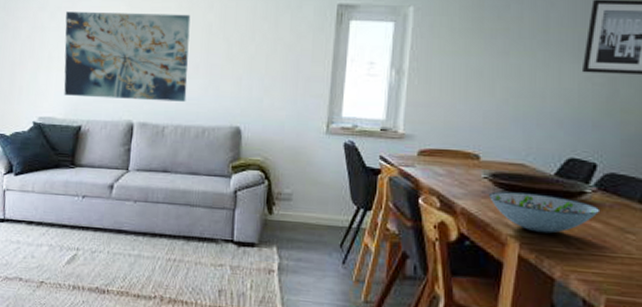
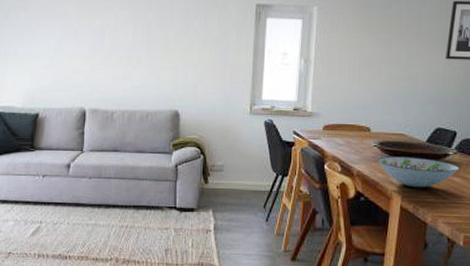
wall art: present [64,11,191,102] -> none [19,10,132,90]

